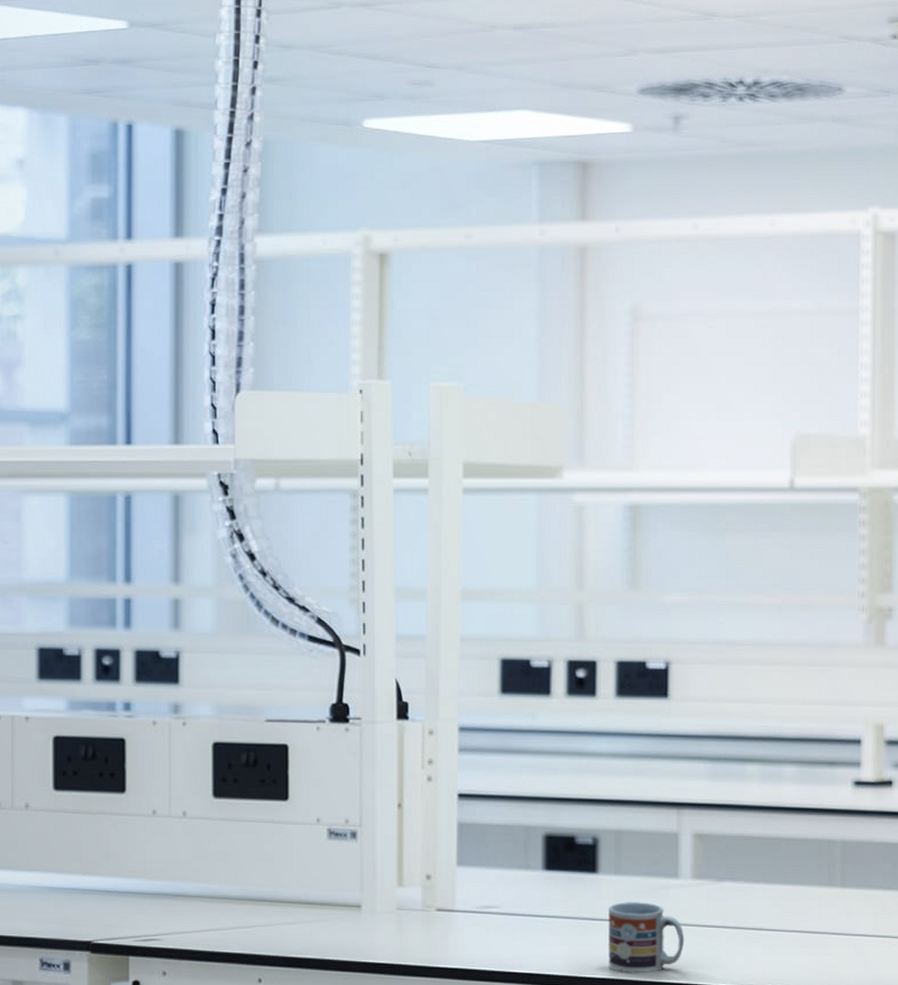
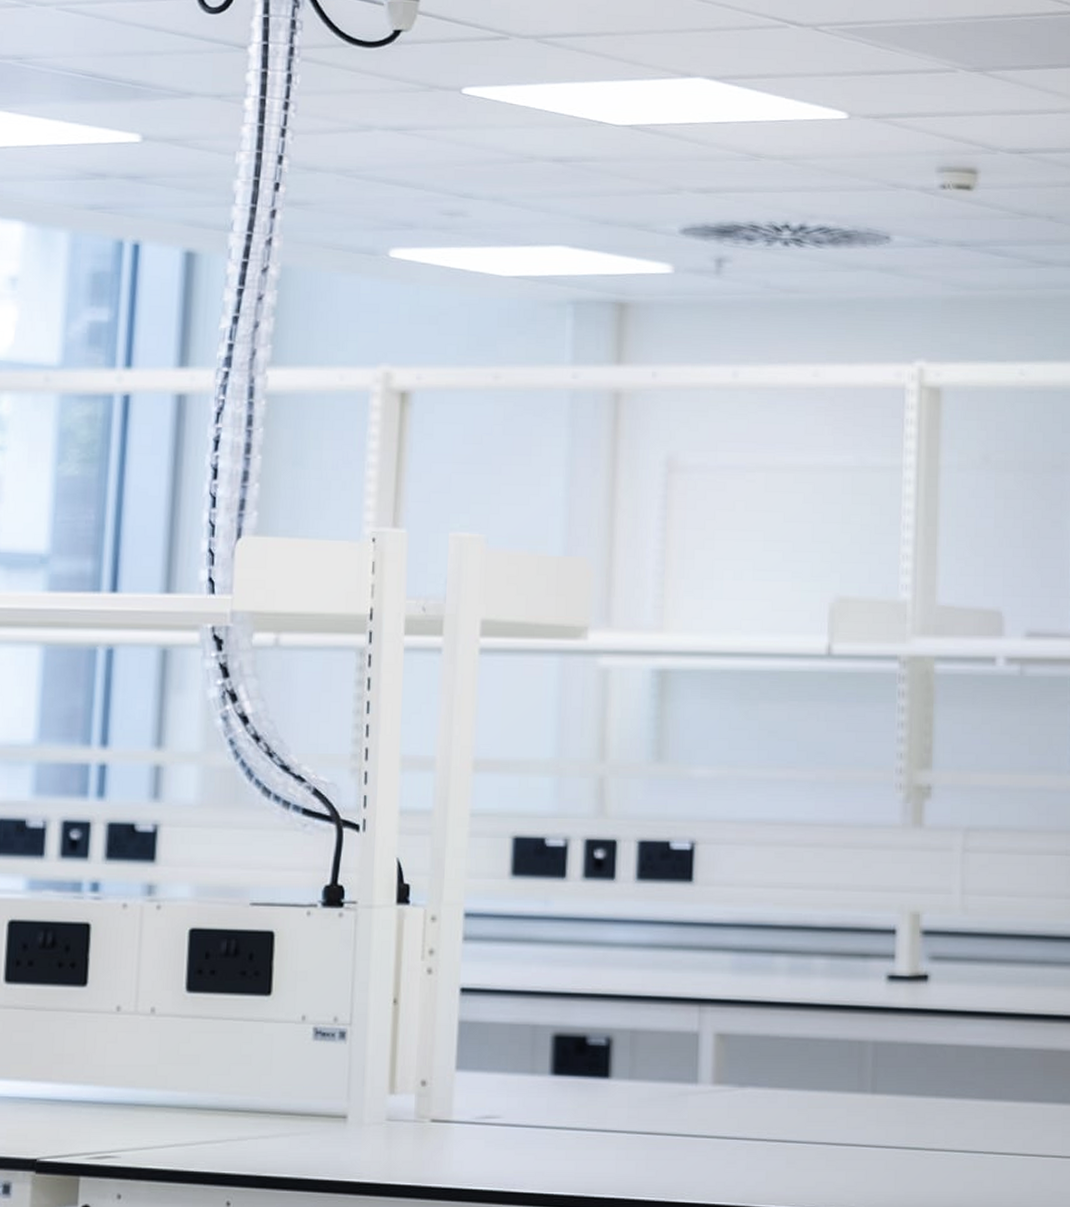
cup: present [607,901,685,973] -> none [618,1110,703,1192]

